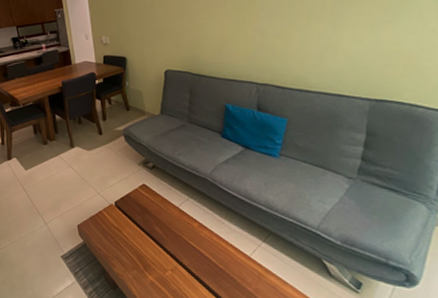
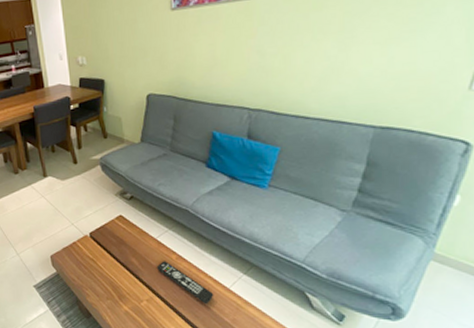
remote control: none [180,229,236,274] -> present [157,261,214,305]

